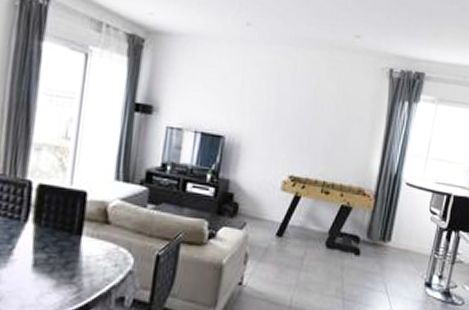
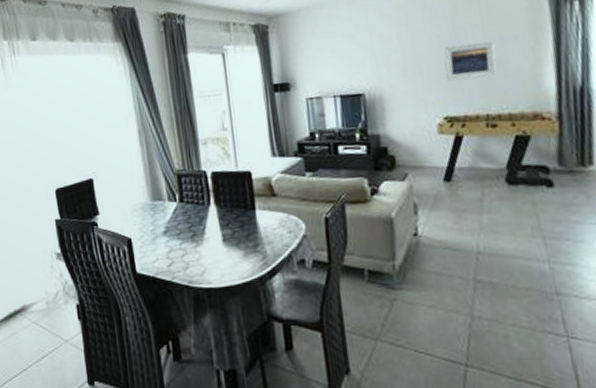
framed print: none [298,112,342,148] -> present [443,40,497,82]

